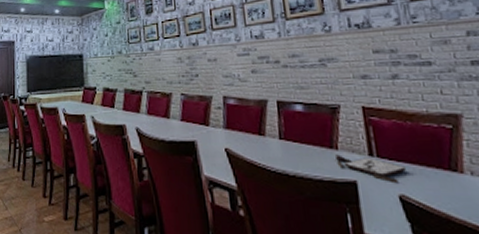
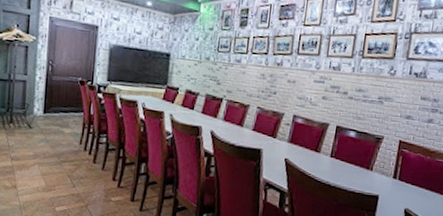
board game: present [335,154,406,184] -> none [368,174,415,200]

